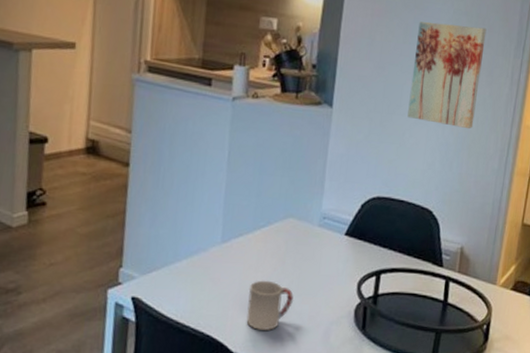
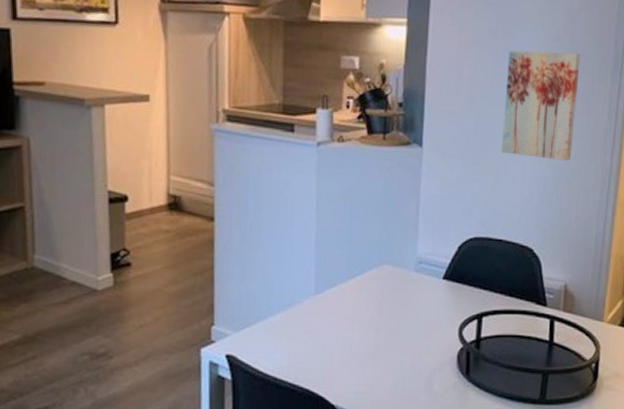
cup: present [246,280,294,330] -> none [346,330,393,381]

